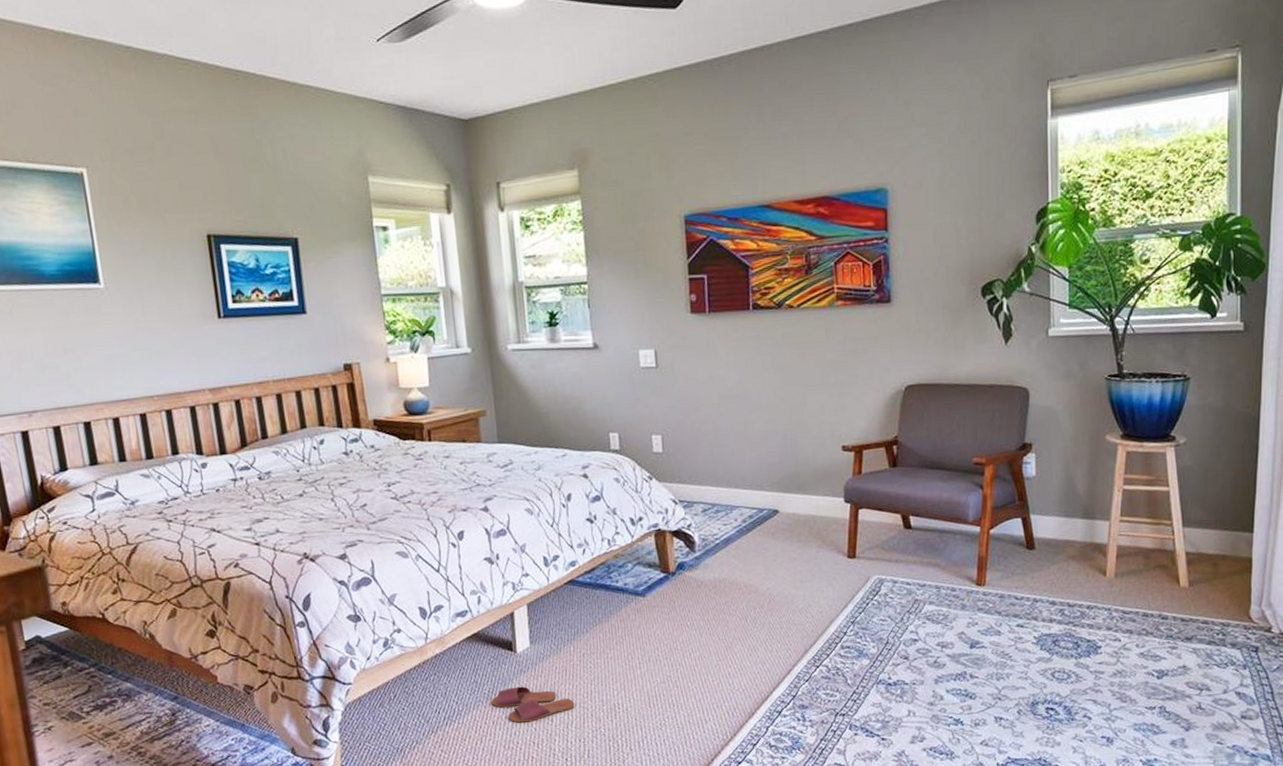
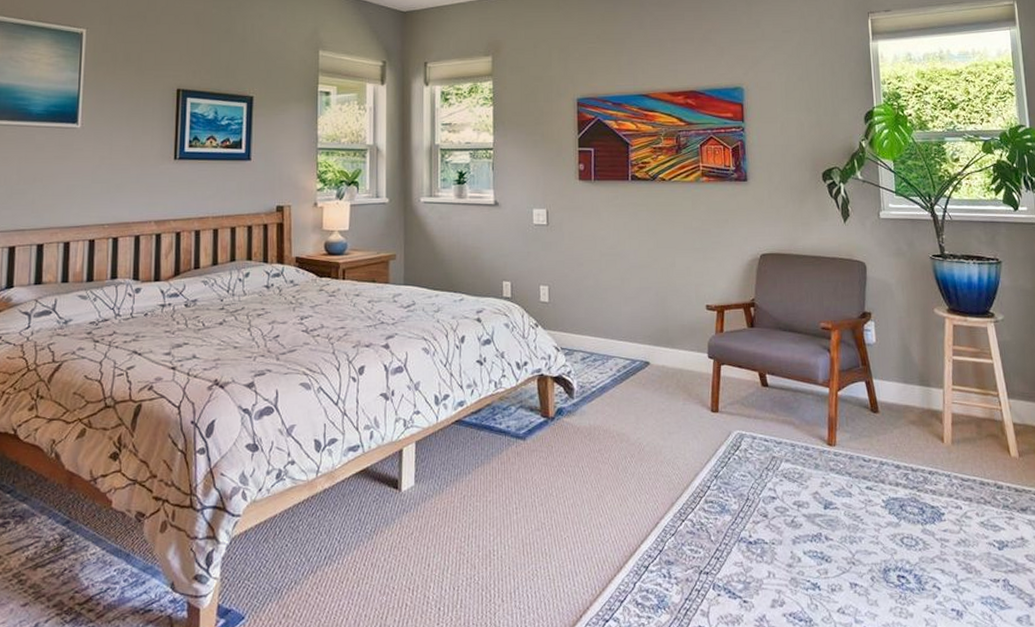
slippers: present [491,686,575,723] -> none [372,527,452,566]

